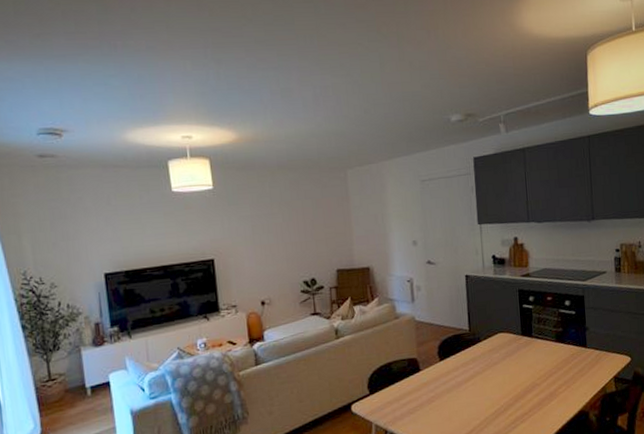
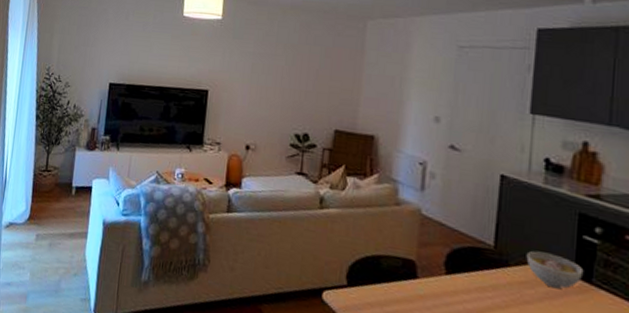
bowl: none [490,323,527,348] -> present [526,250,584,290]

